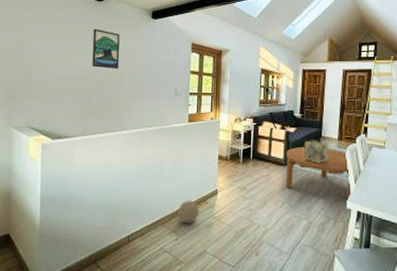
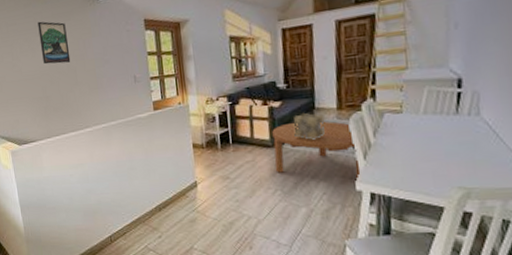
ball: present [178,200,200,224] -> none [157,195,181,220]

